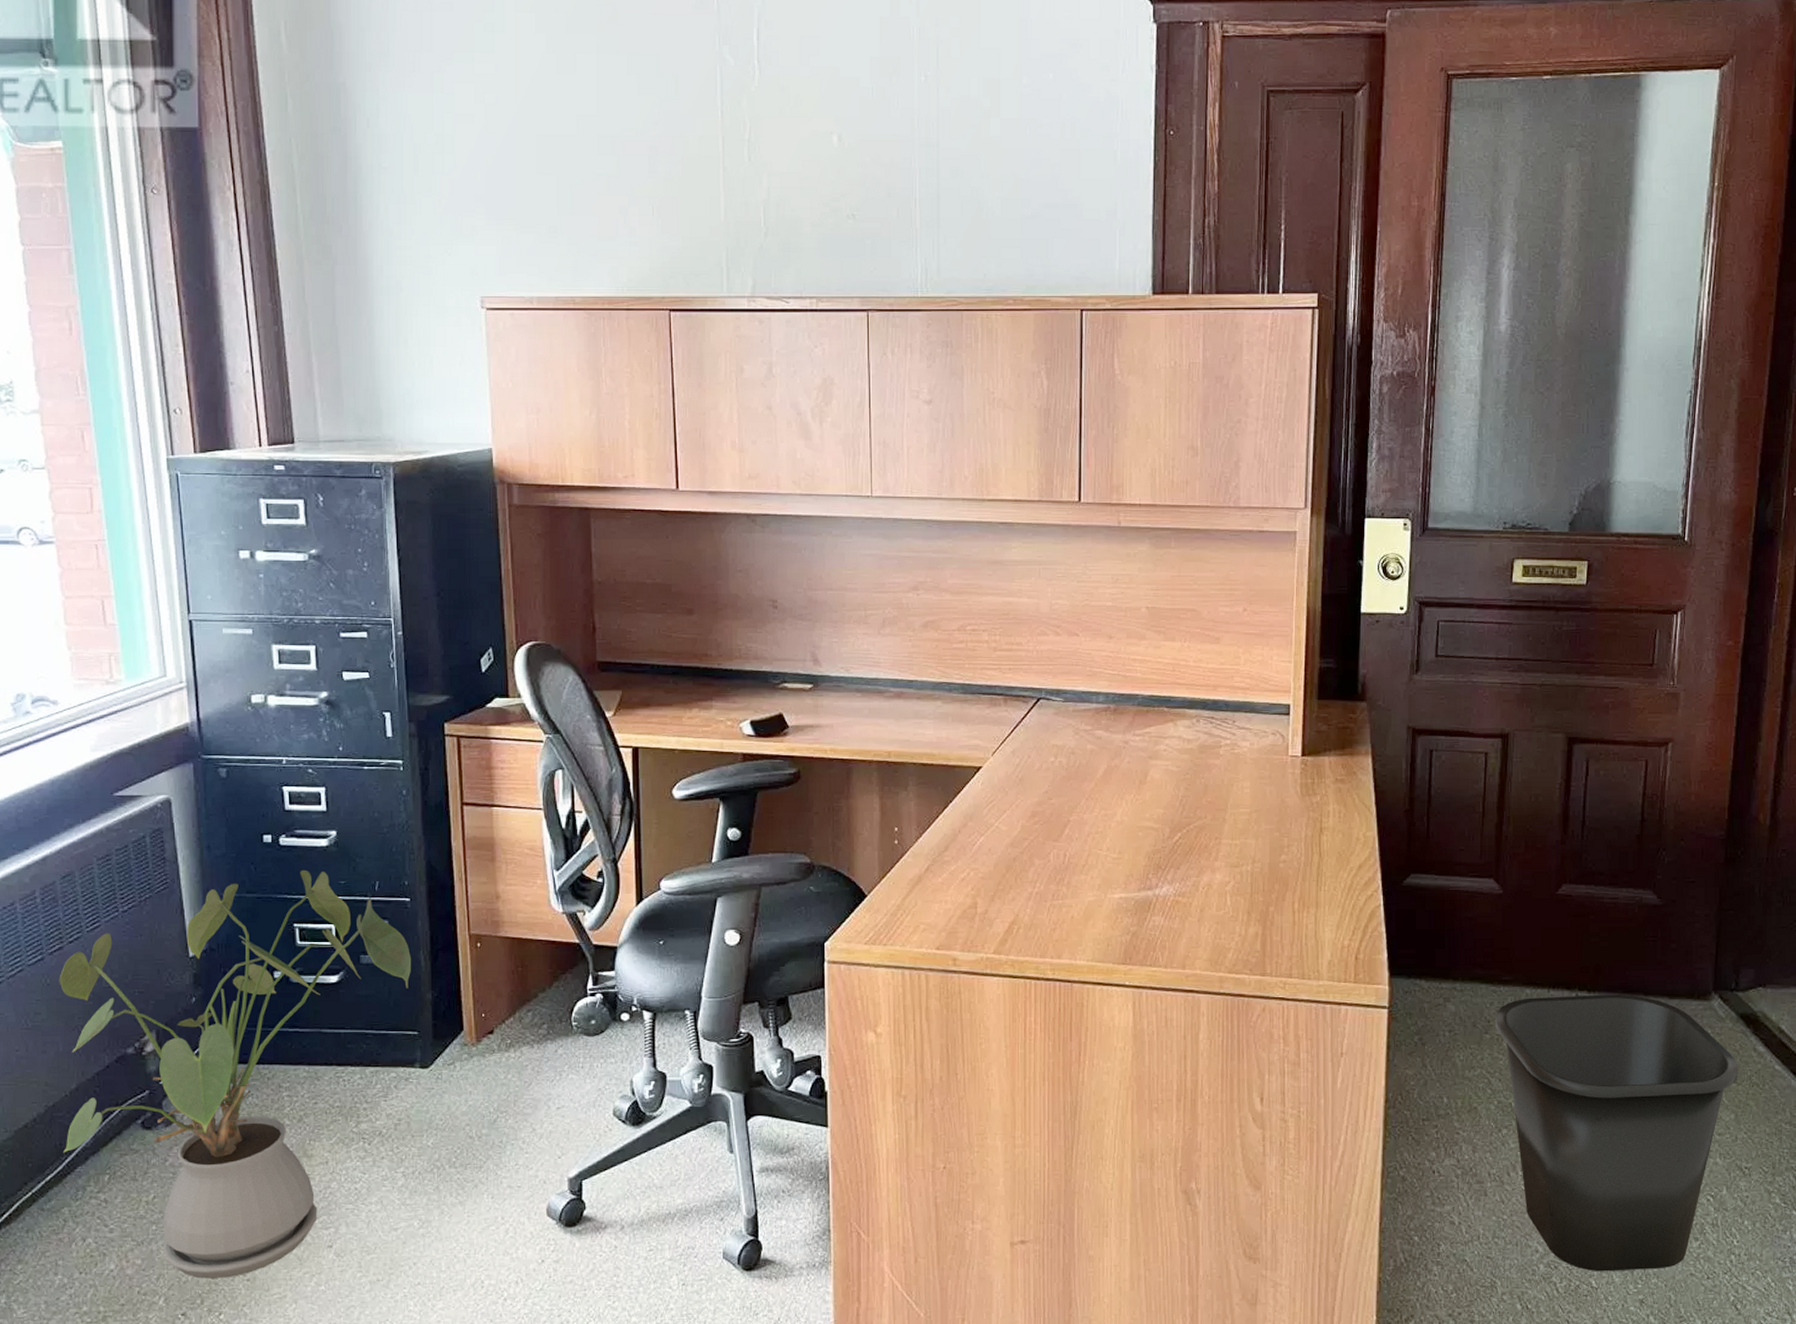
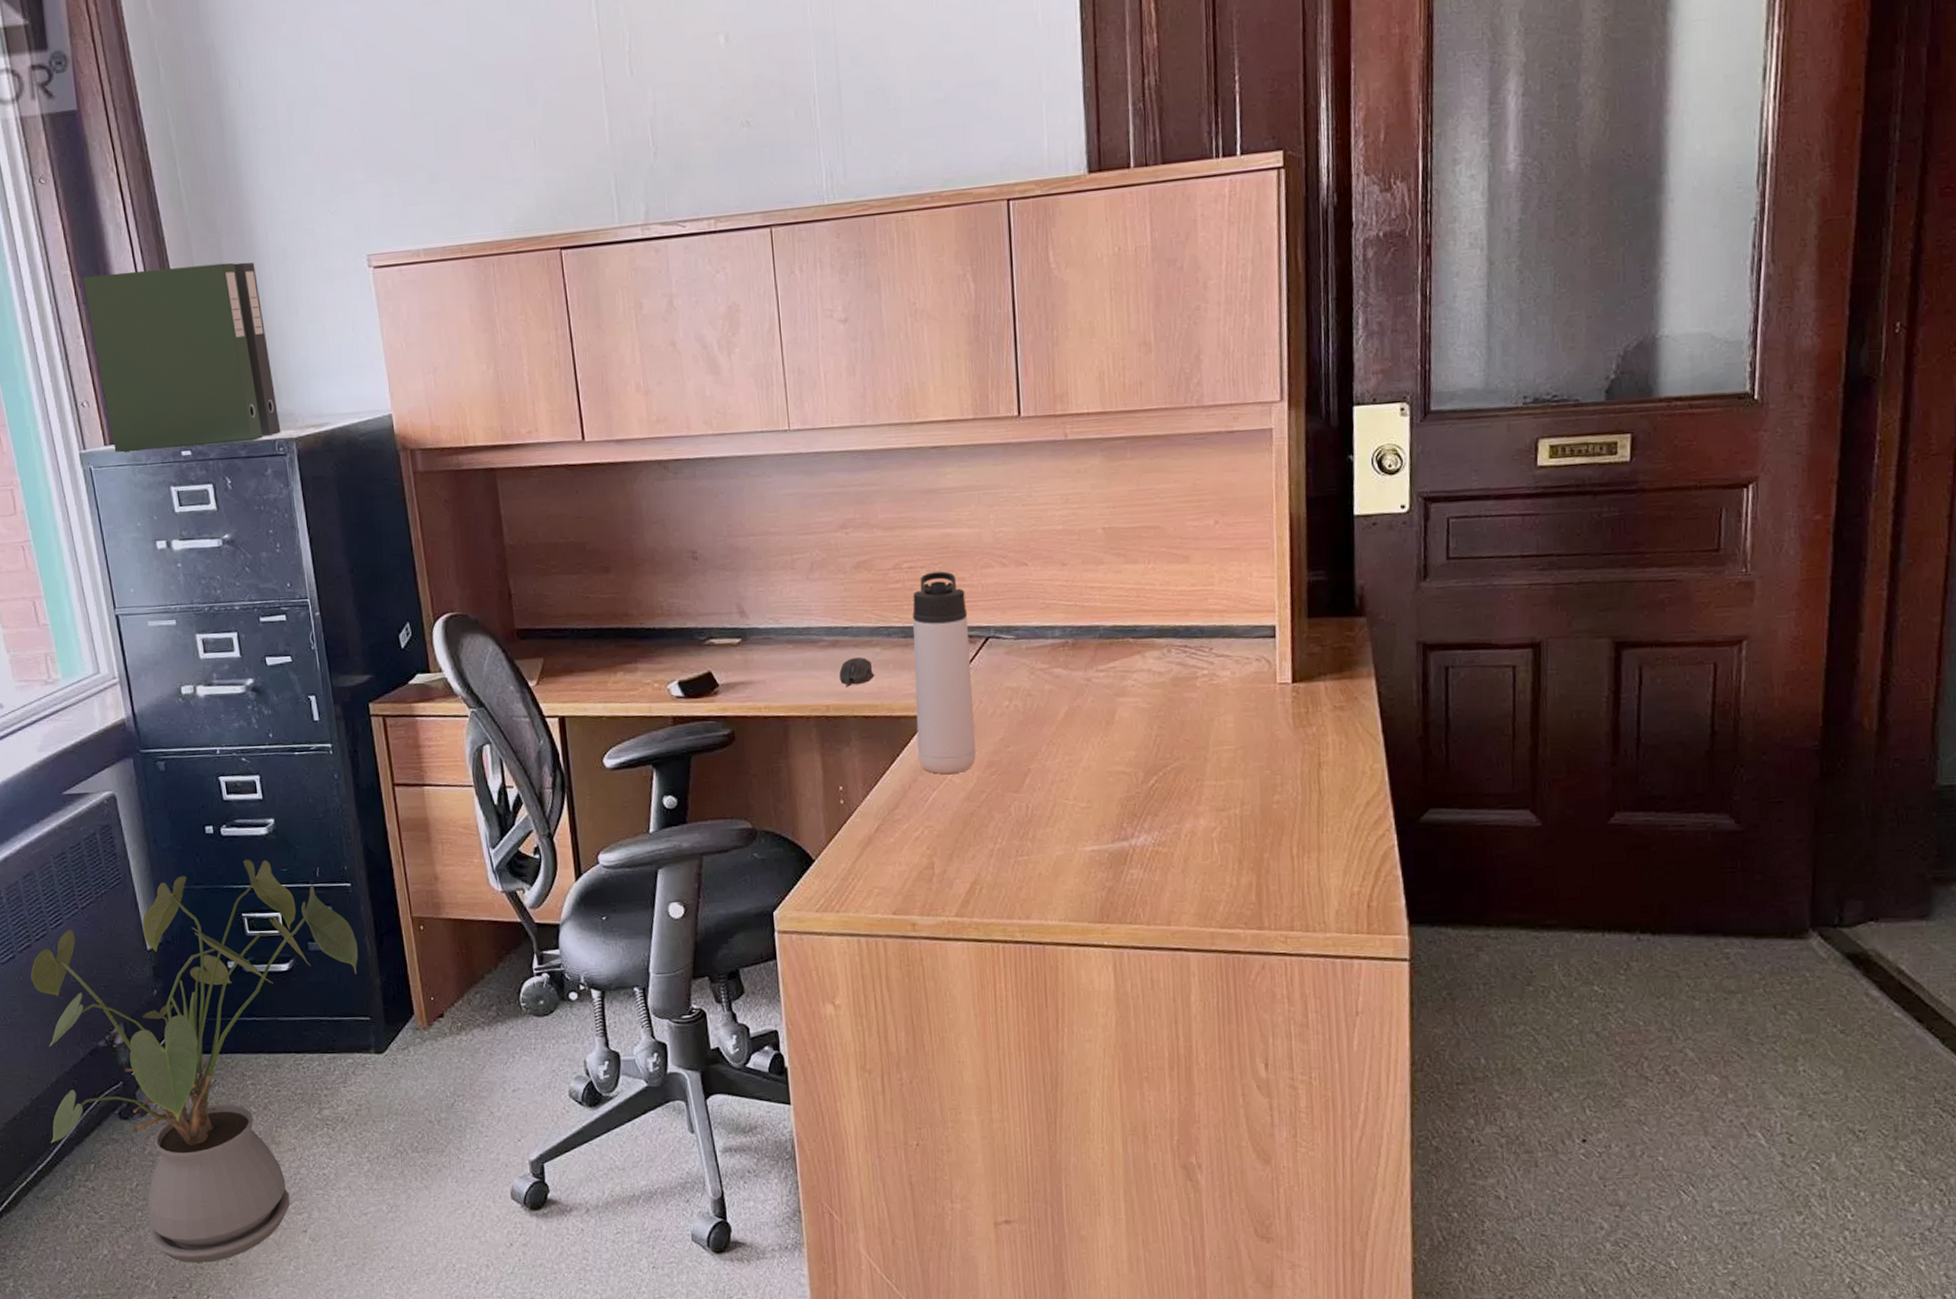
binder: none [188,287,379,462] -> present [83,262,281,452]
computer mouse: none [902,709,934,736] -> present [839,657,875,687]
thermos bottle: none [969,636,1023,822] -> present [912,571,976,775]
waste bin: present [1495,994,1739,1272] -> none [1539,935,1847,1250]

